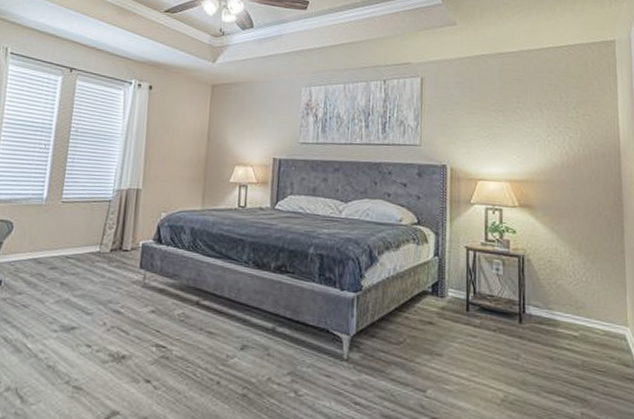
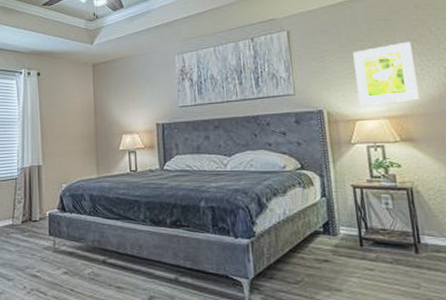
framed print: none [483,105,542,167] -> present [353,41,419,105]

